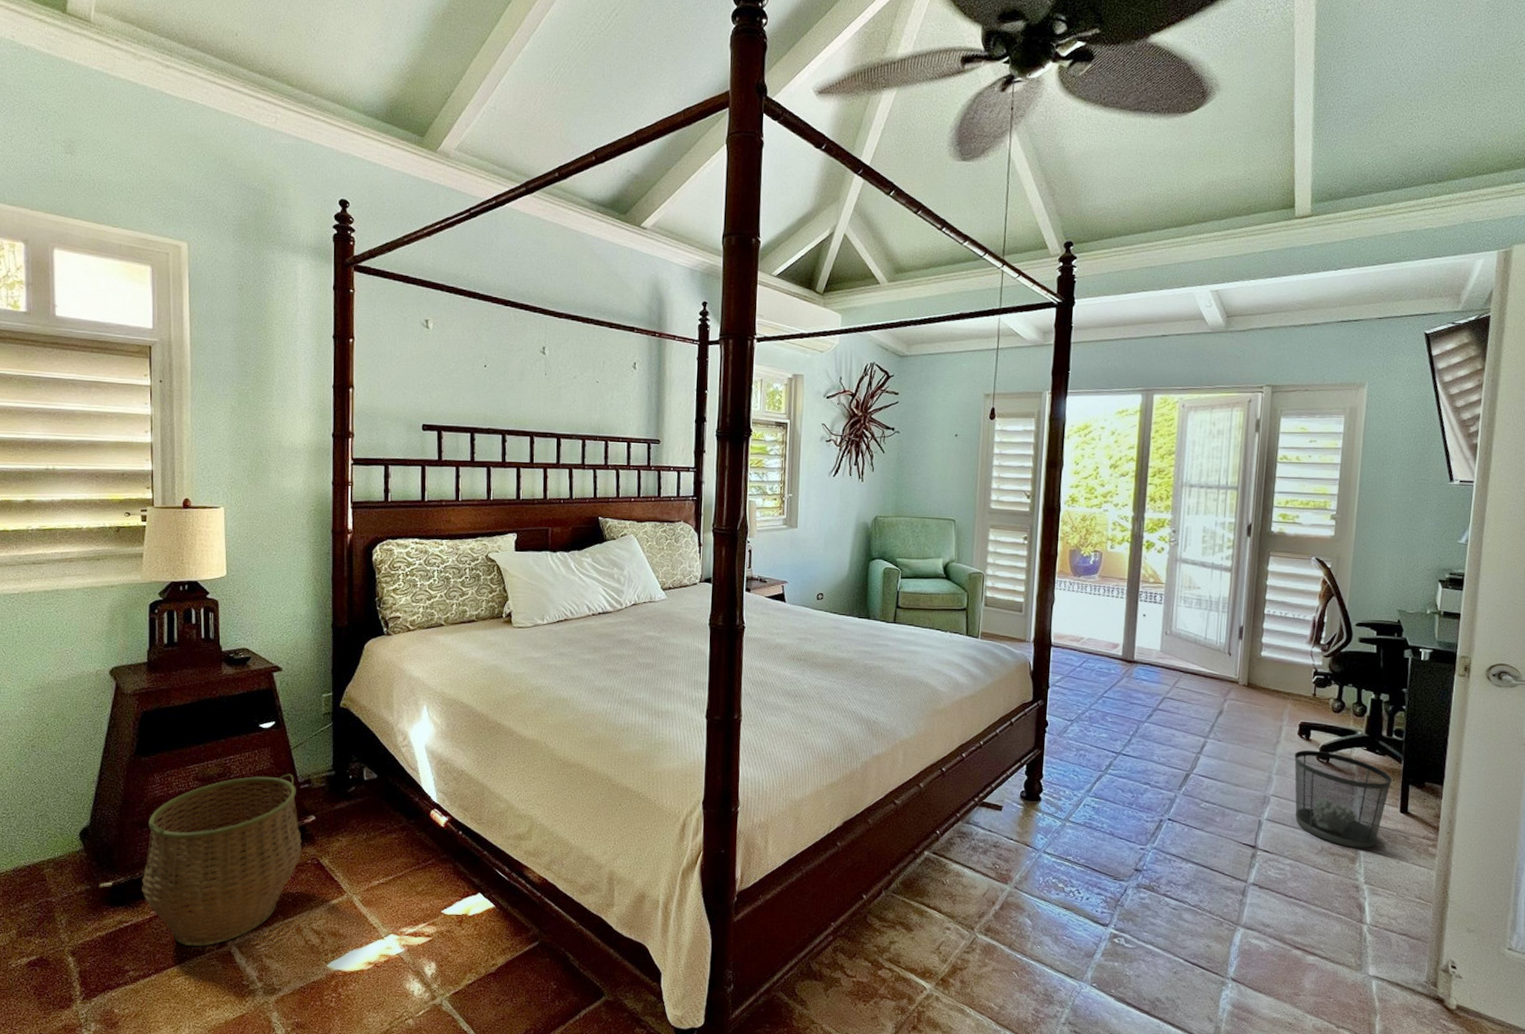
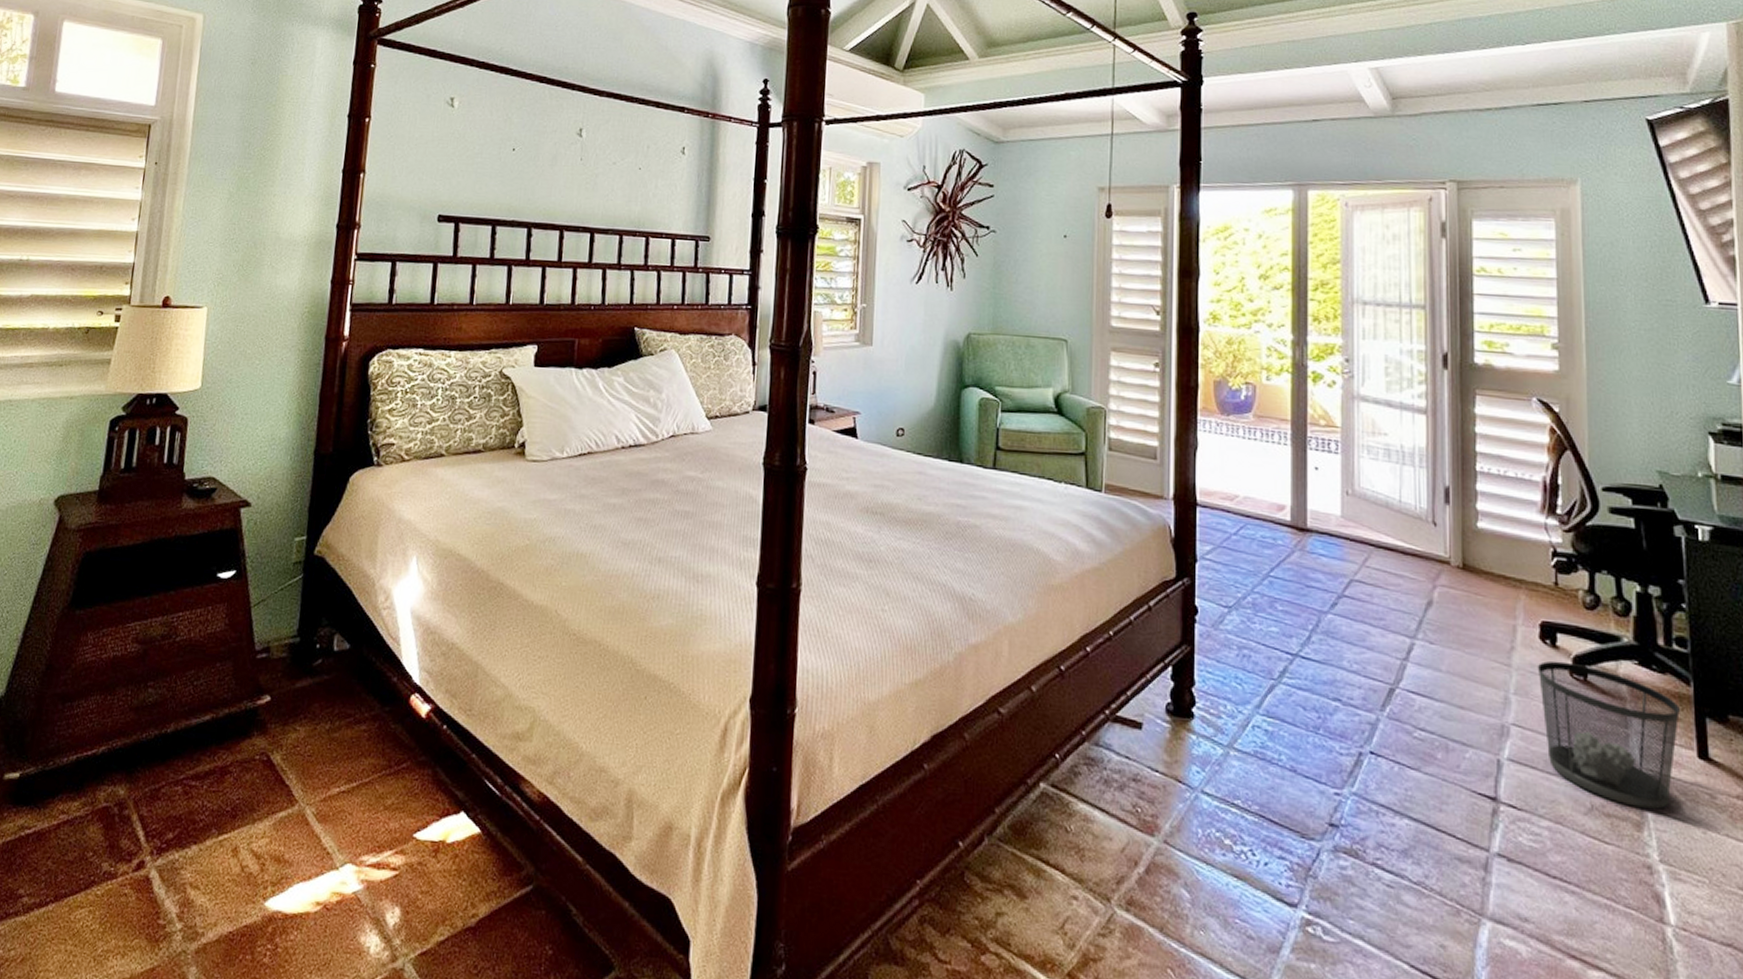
basket: present [142,773,302,947] -> none [53,638,252,868]

